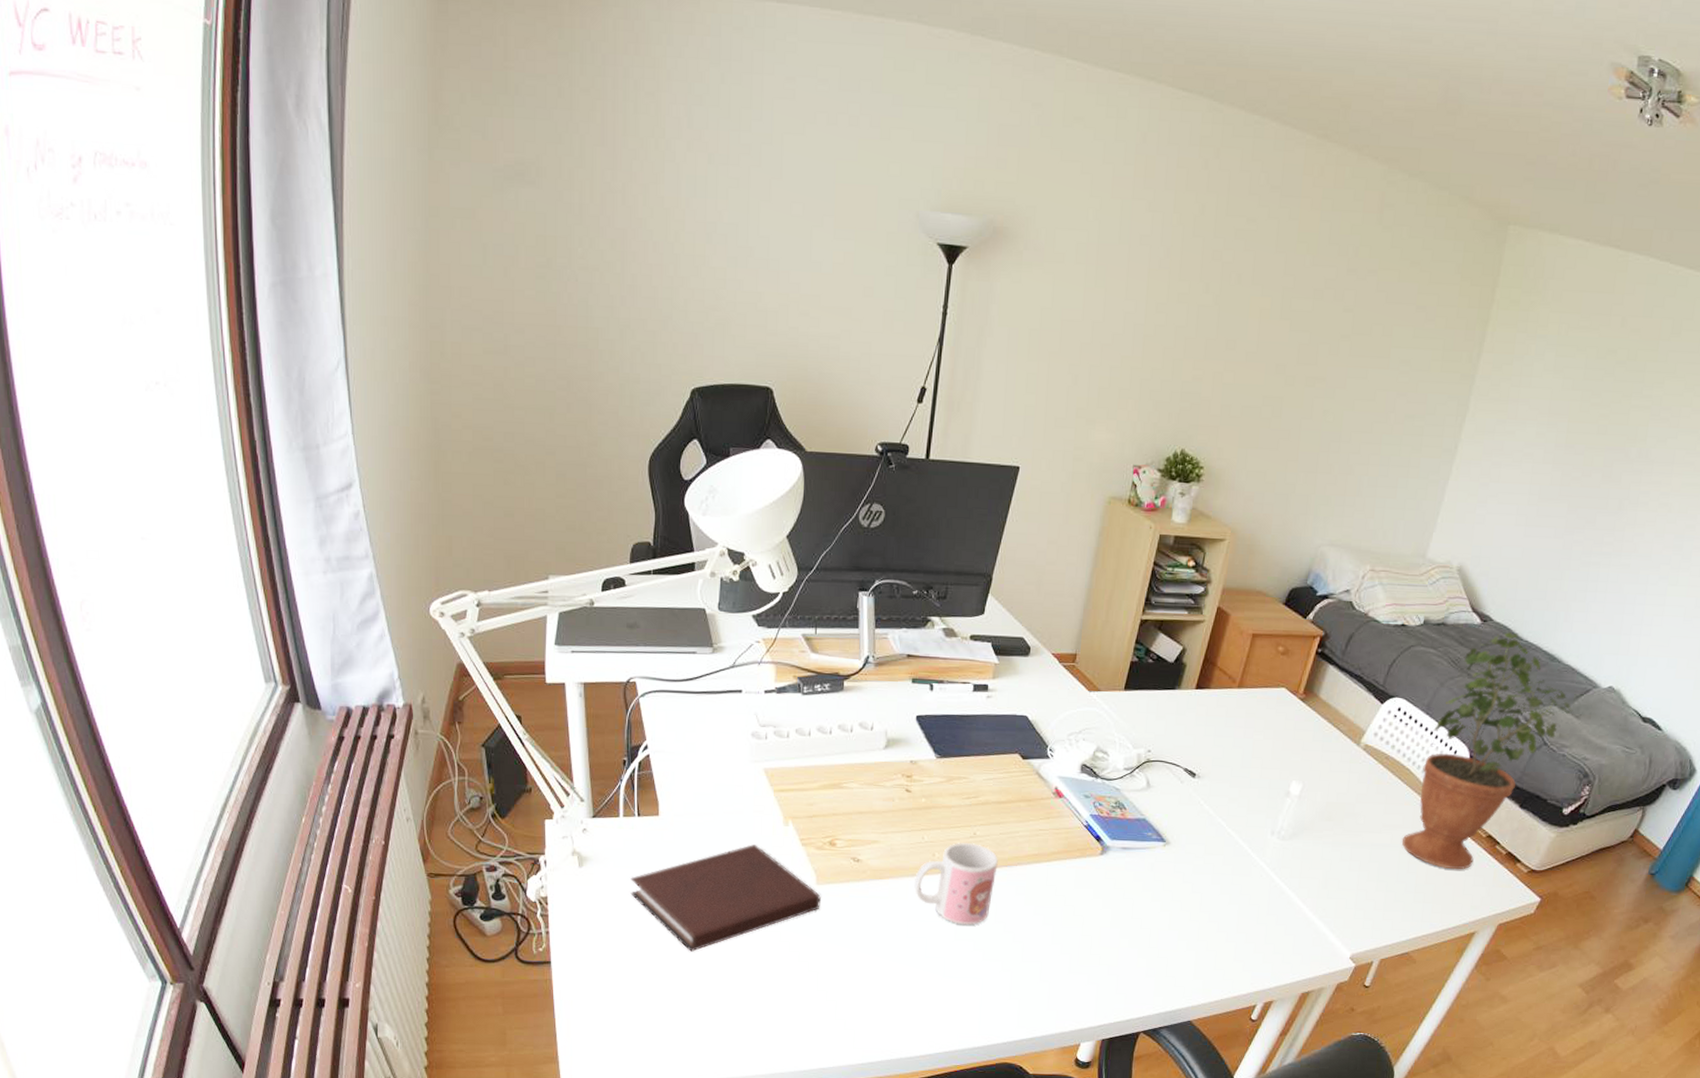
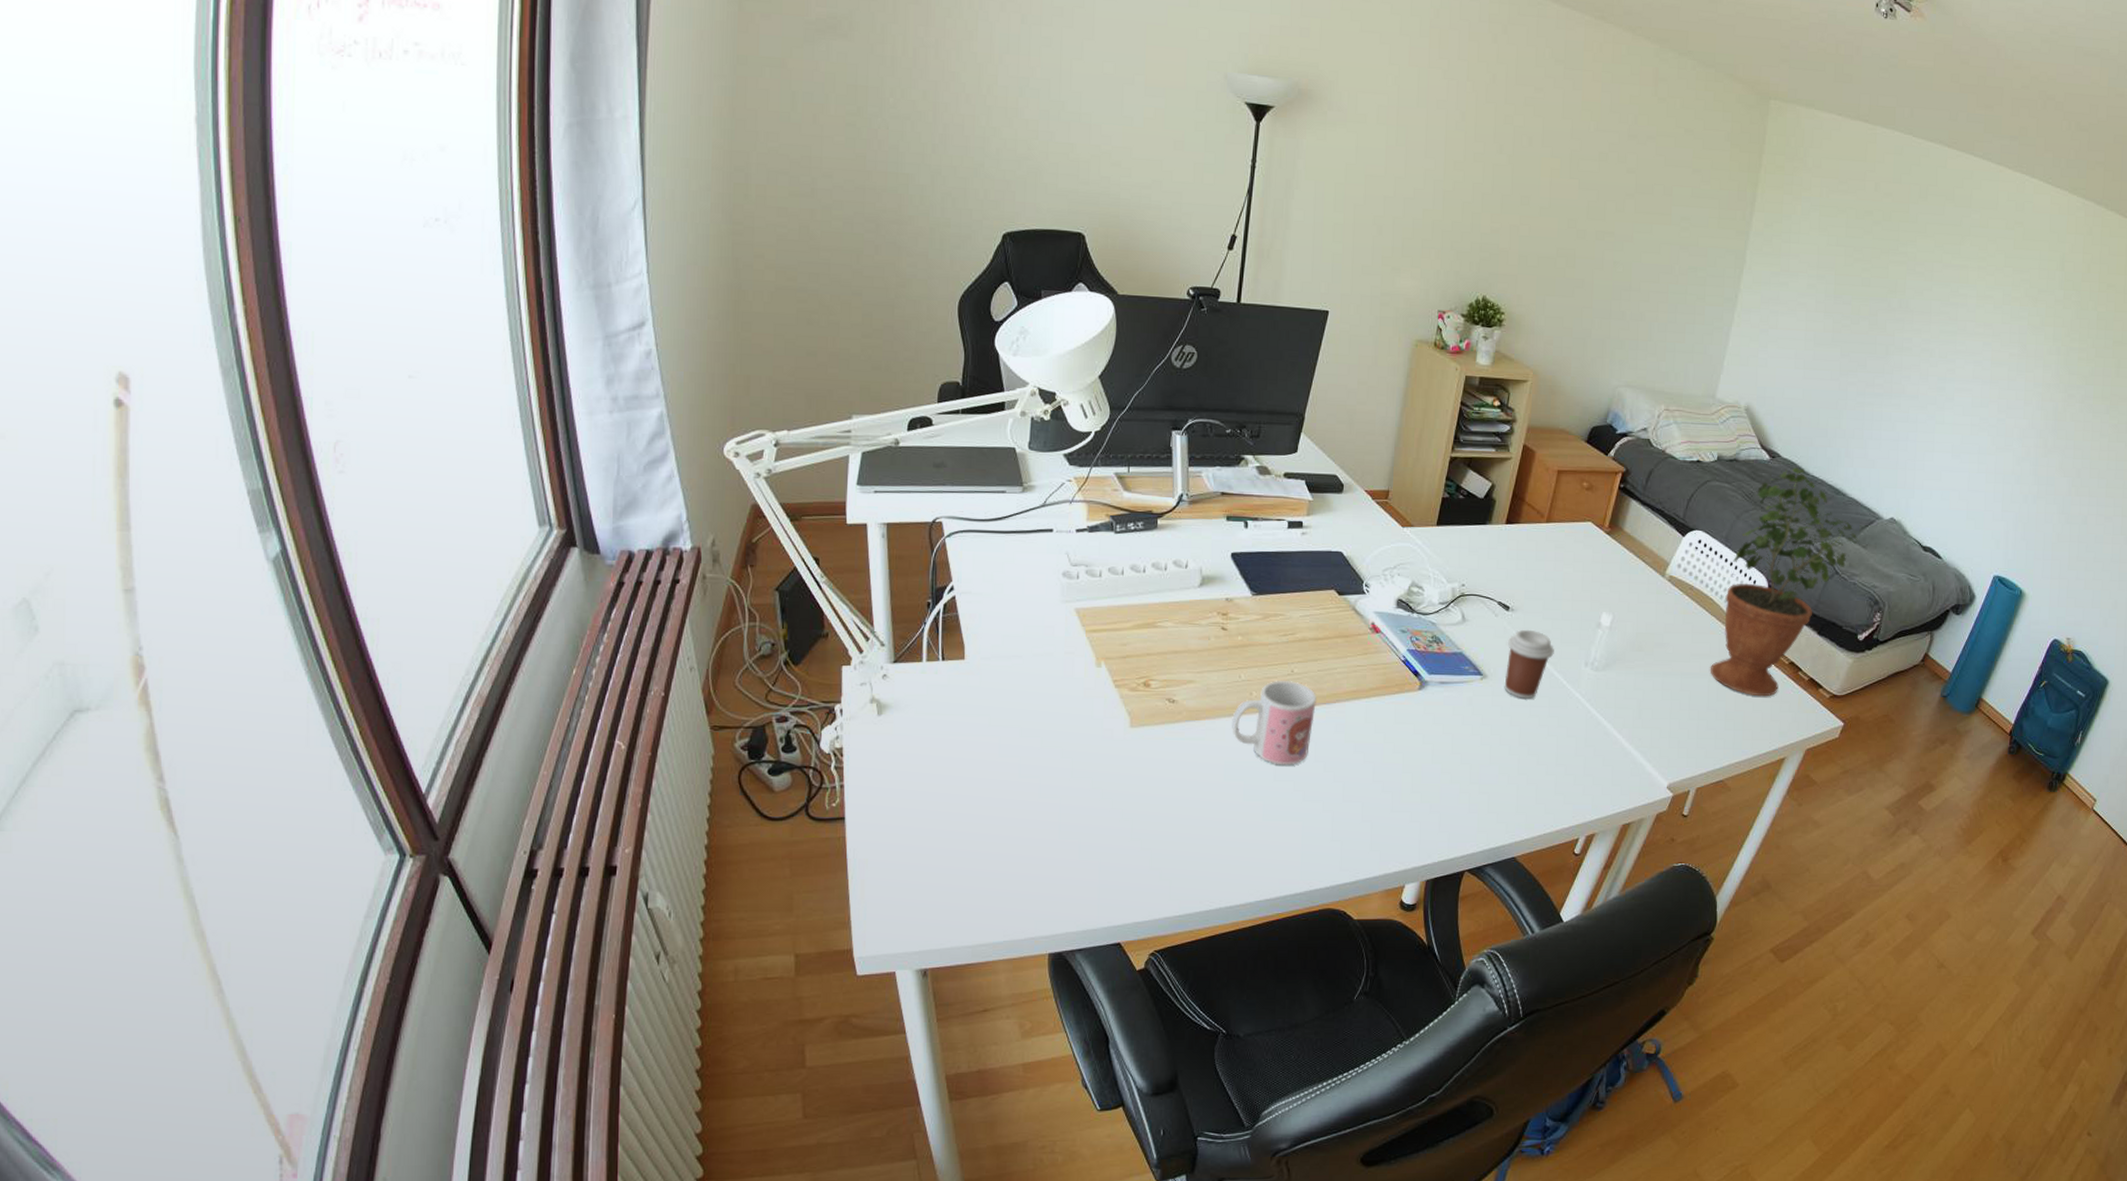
notebook: present [630,844,821,952] -> none [933,687,1135,802]
coffee cup: none [1187,796,1240,866] -> present [1504,629,1554,699]

